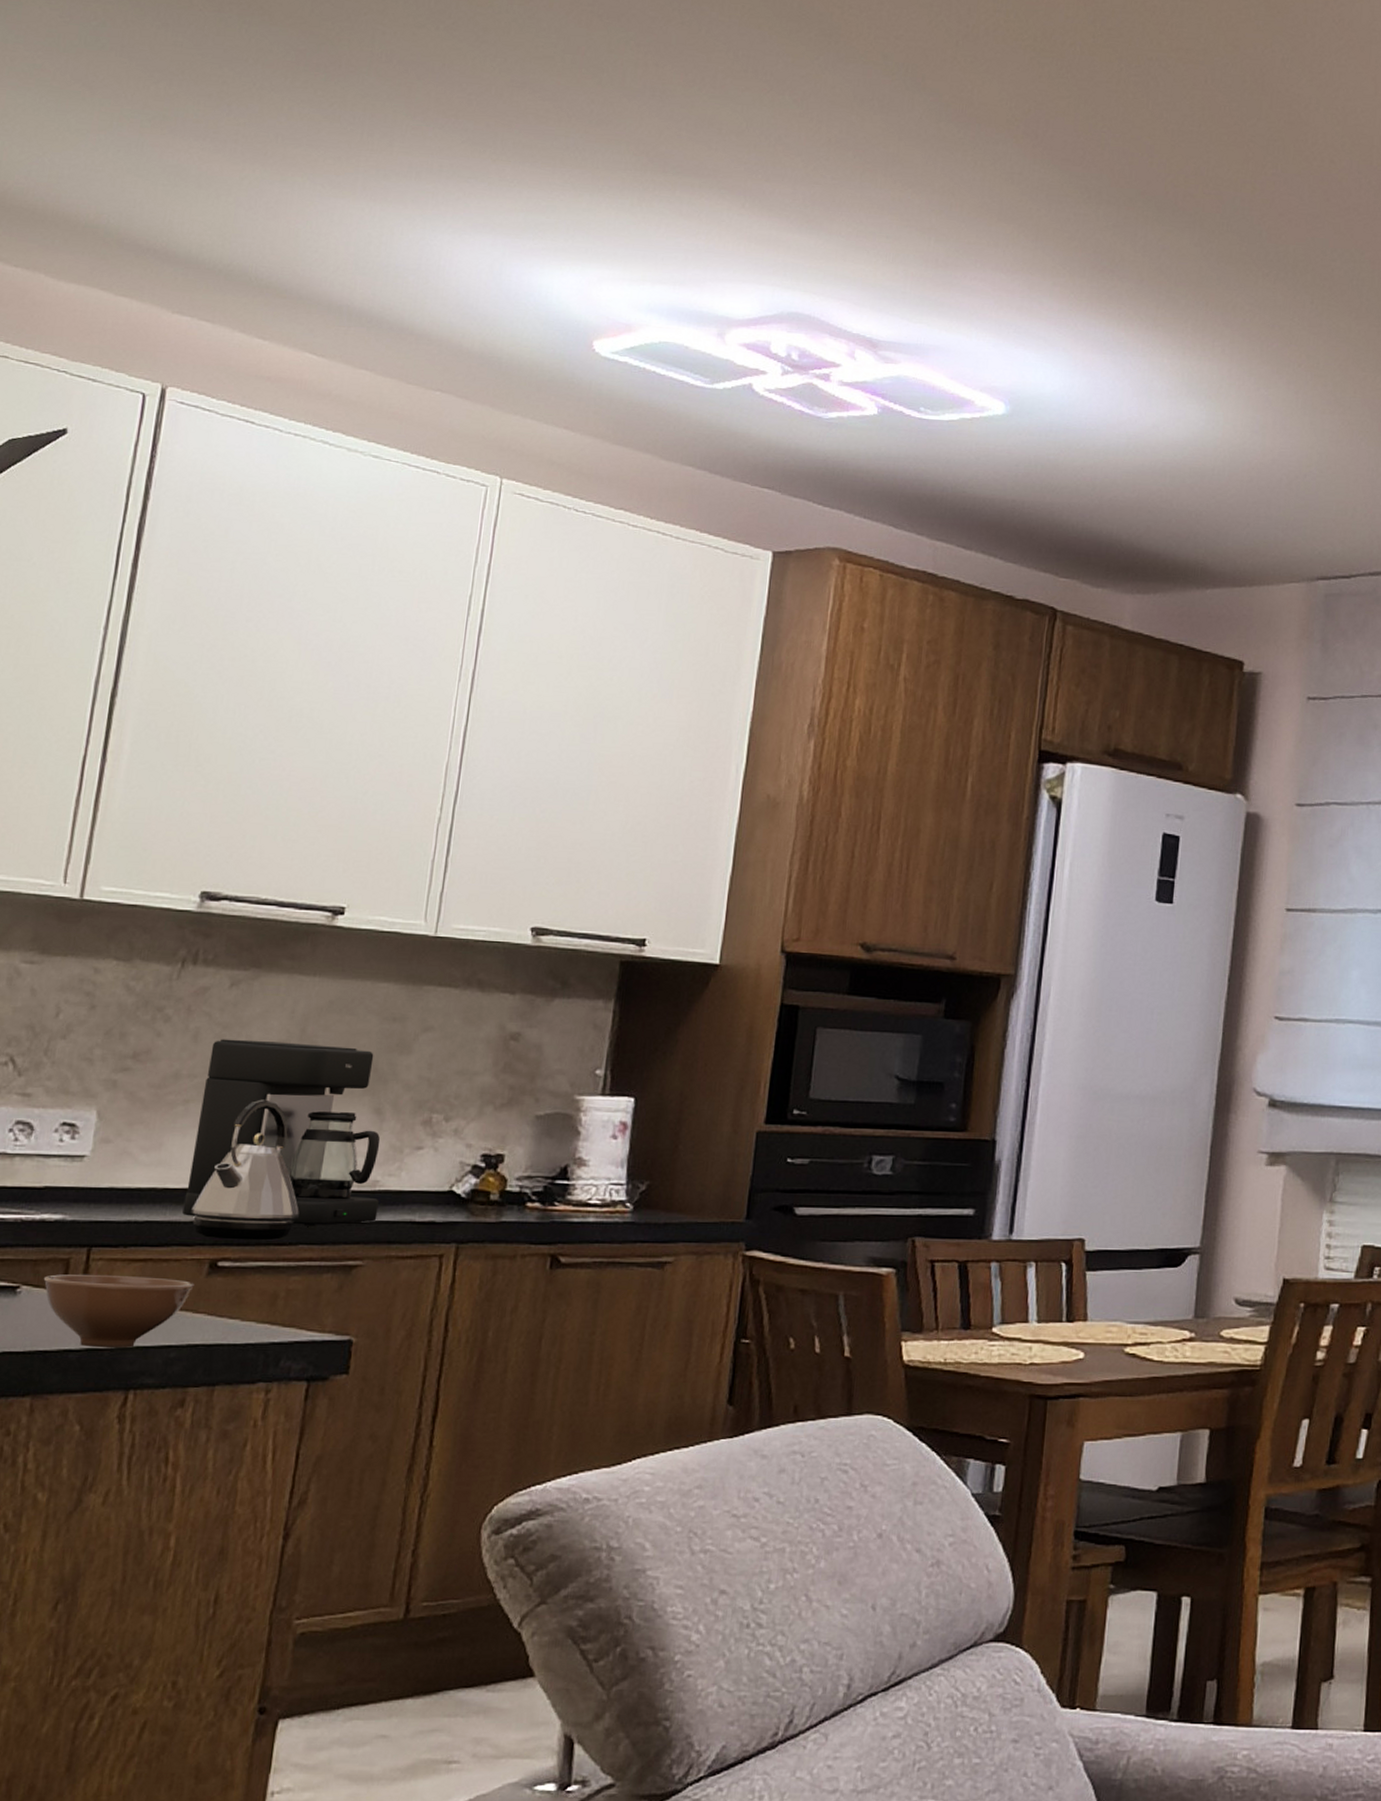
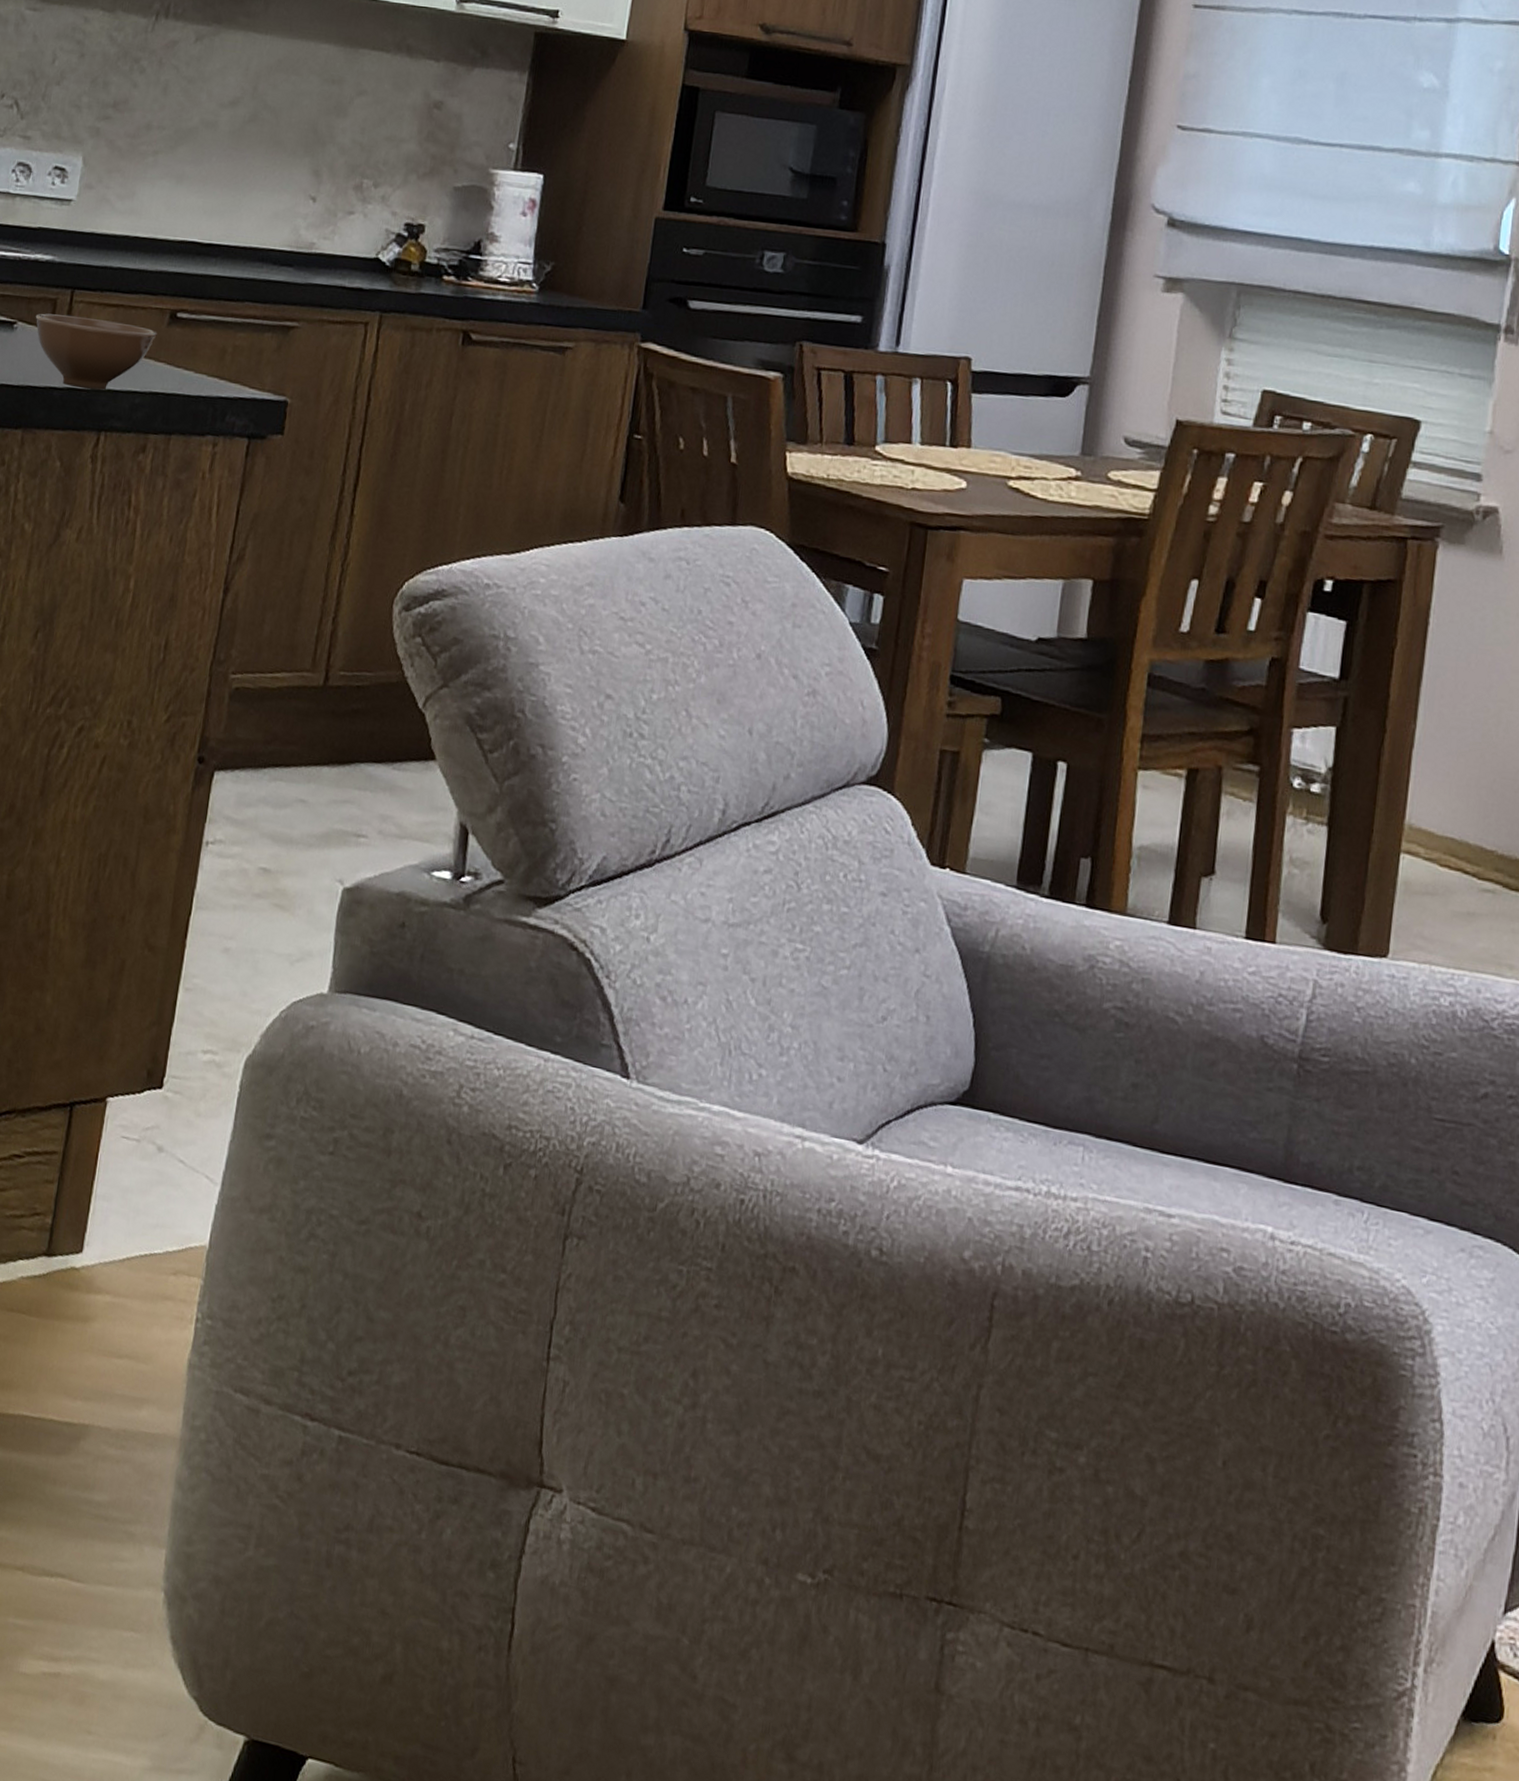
coffee maker: present [182,1039,381,1226] -> none [149,92,318,285]
kettle: present [191,1099,299,1241] -> none [156,154,247,295]

